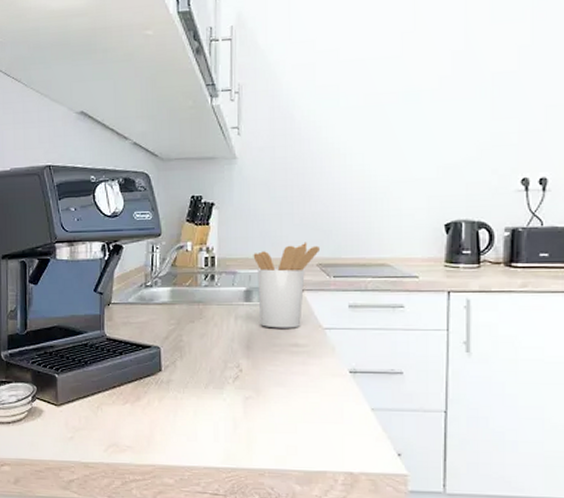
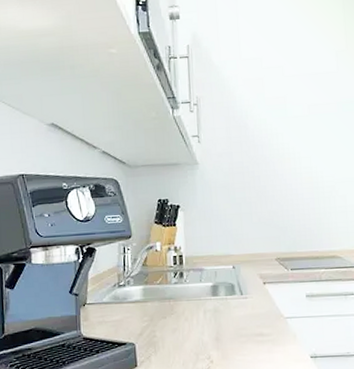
utensil holder: present [253,242,321,328] -> none [217,238,278,320]

